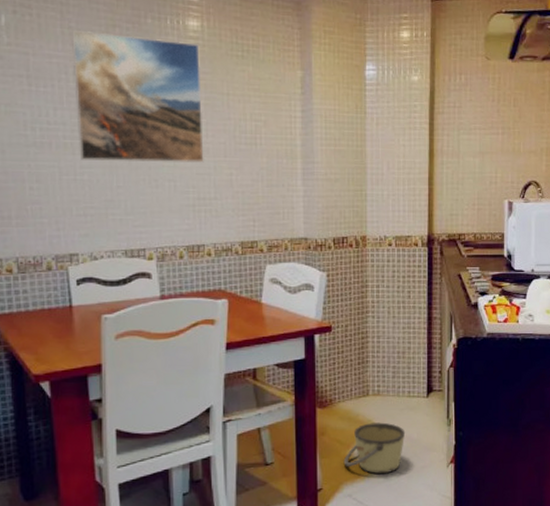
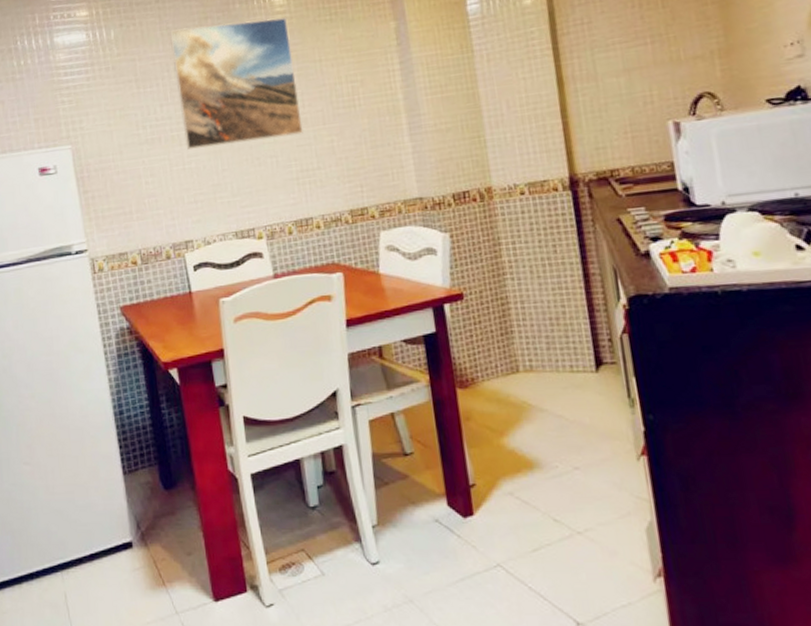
bucket: present [343,422,406,475] -> none [497,404,574,468]

